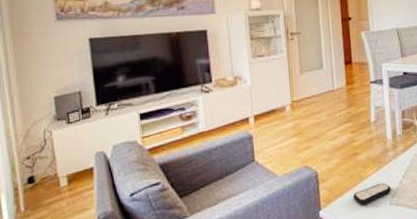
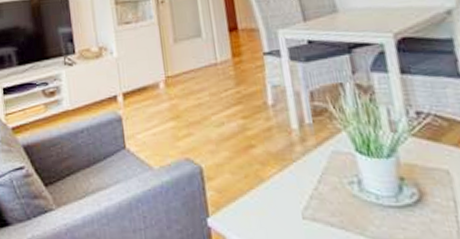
remote control: present [352,182,392,205] -> none [250,187,304,216]

